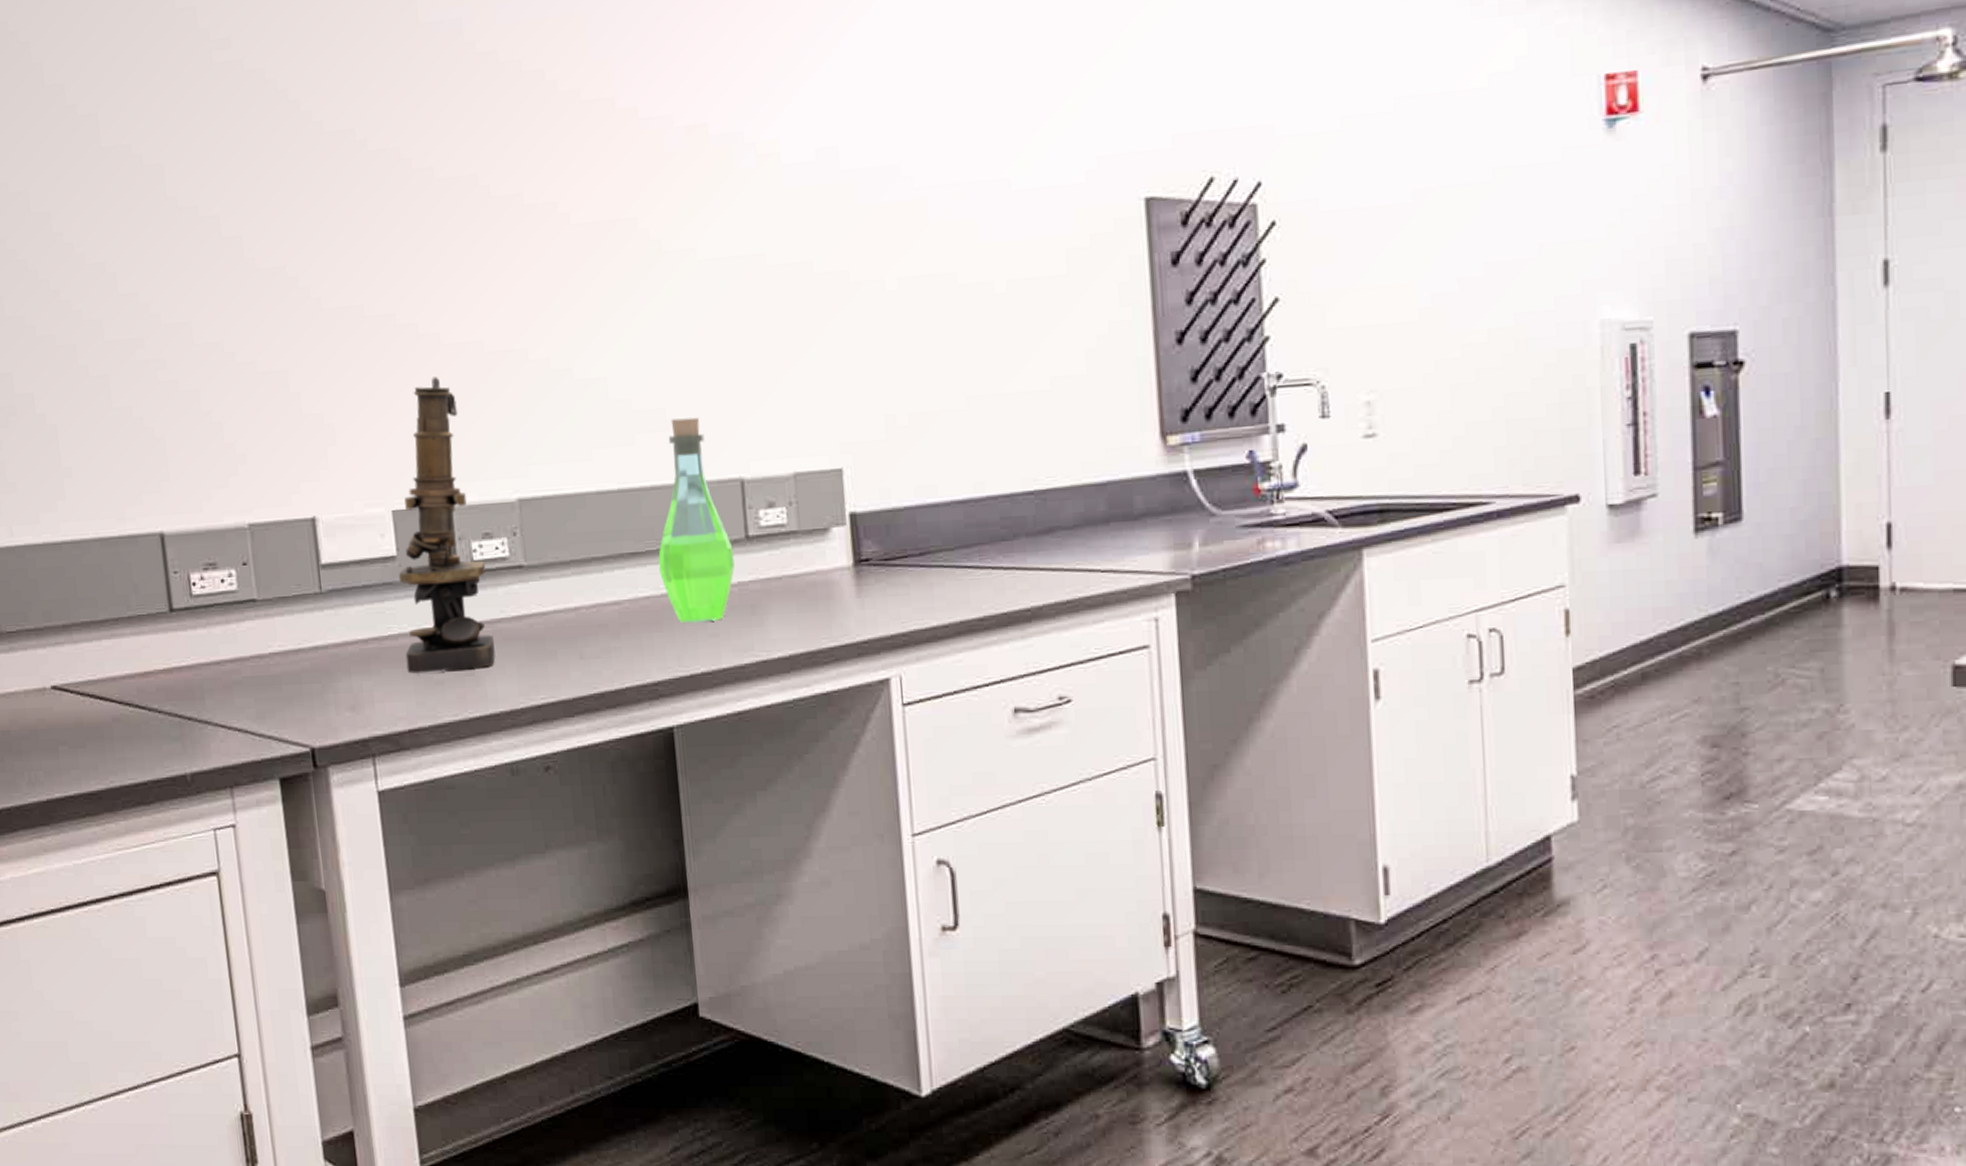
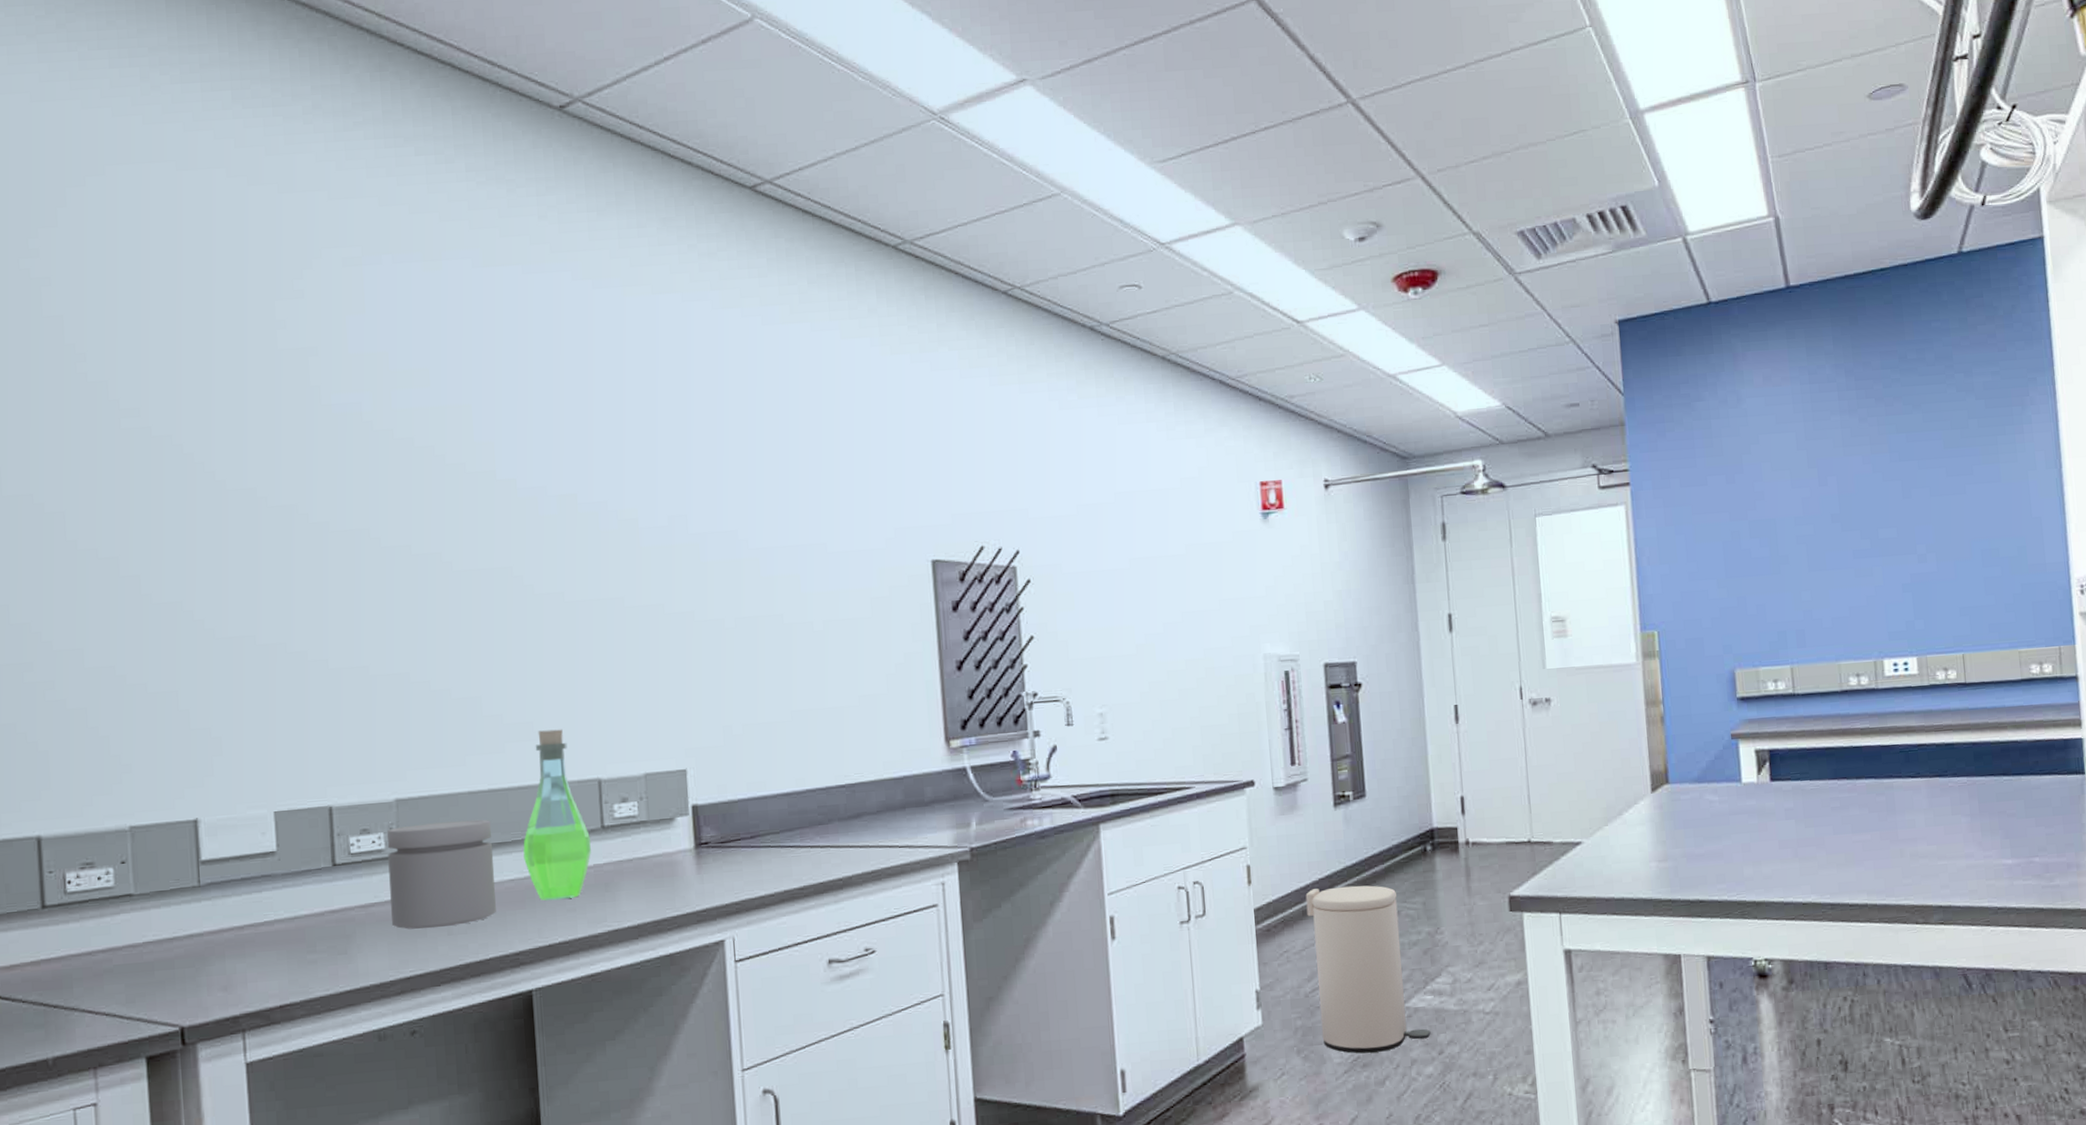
microscope: present [398,377,496,674] -> none [277,696,368,955]
jar: none [510,524,631,651] -> present [386,819,496,930]
pedal bin: none [1647,641,1822,867] -> present [1305,885,1431,1054]

